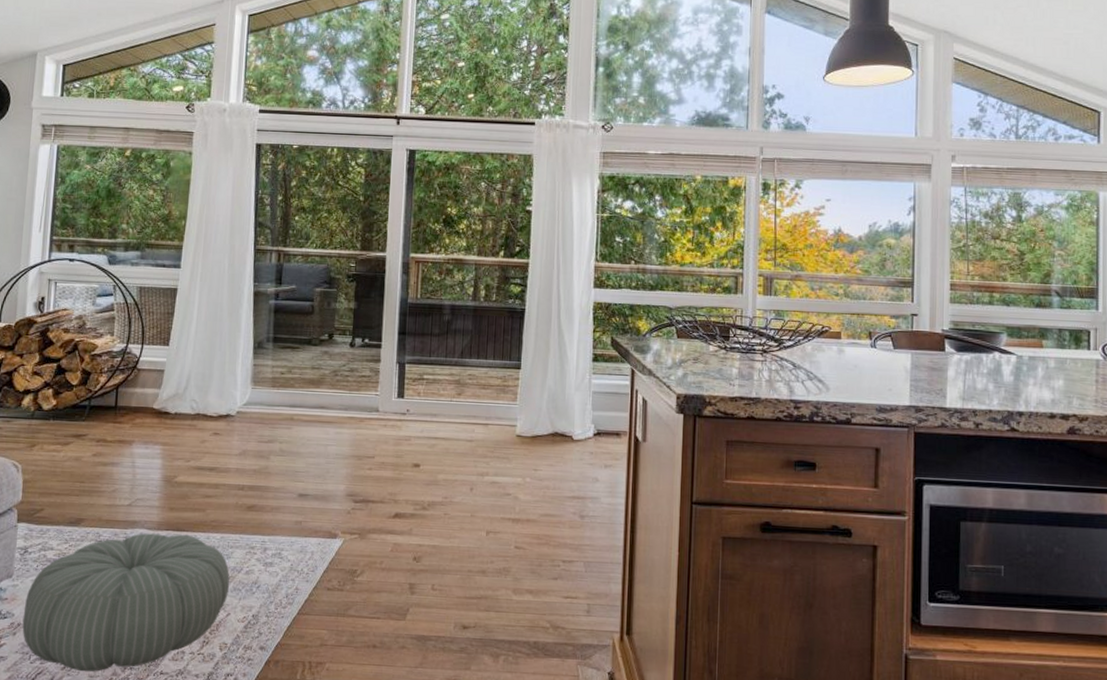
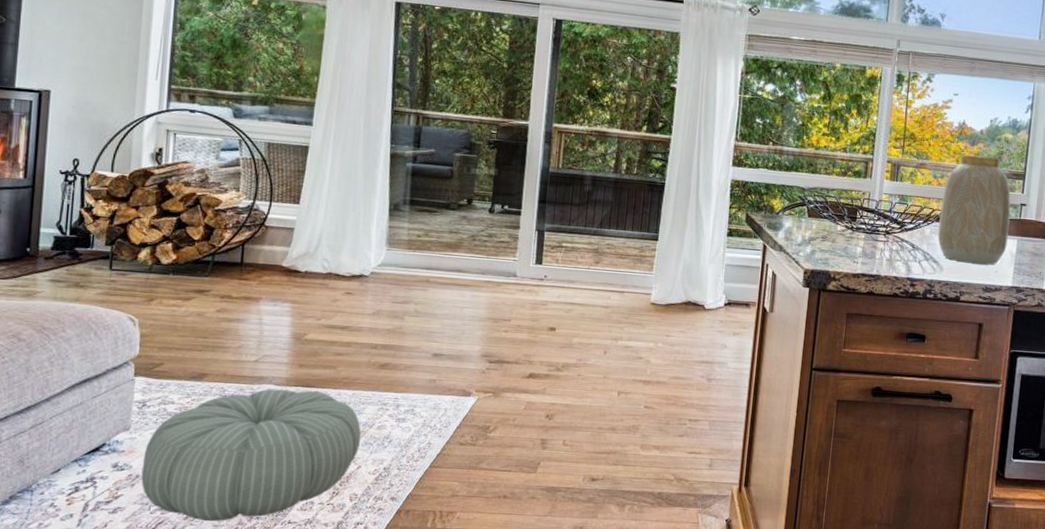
vase: none [821,263,901,382] -> present [937,155,1011,265]

